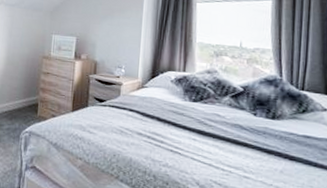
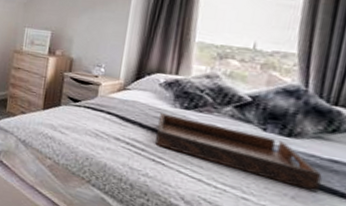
serving tray: none [172,107,300,165] -> present [155,113,322,193]

